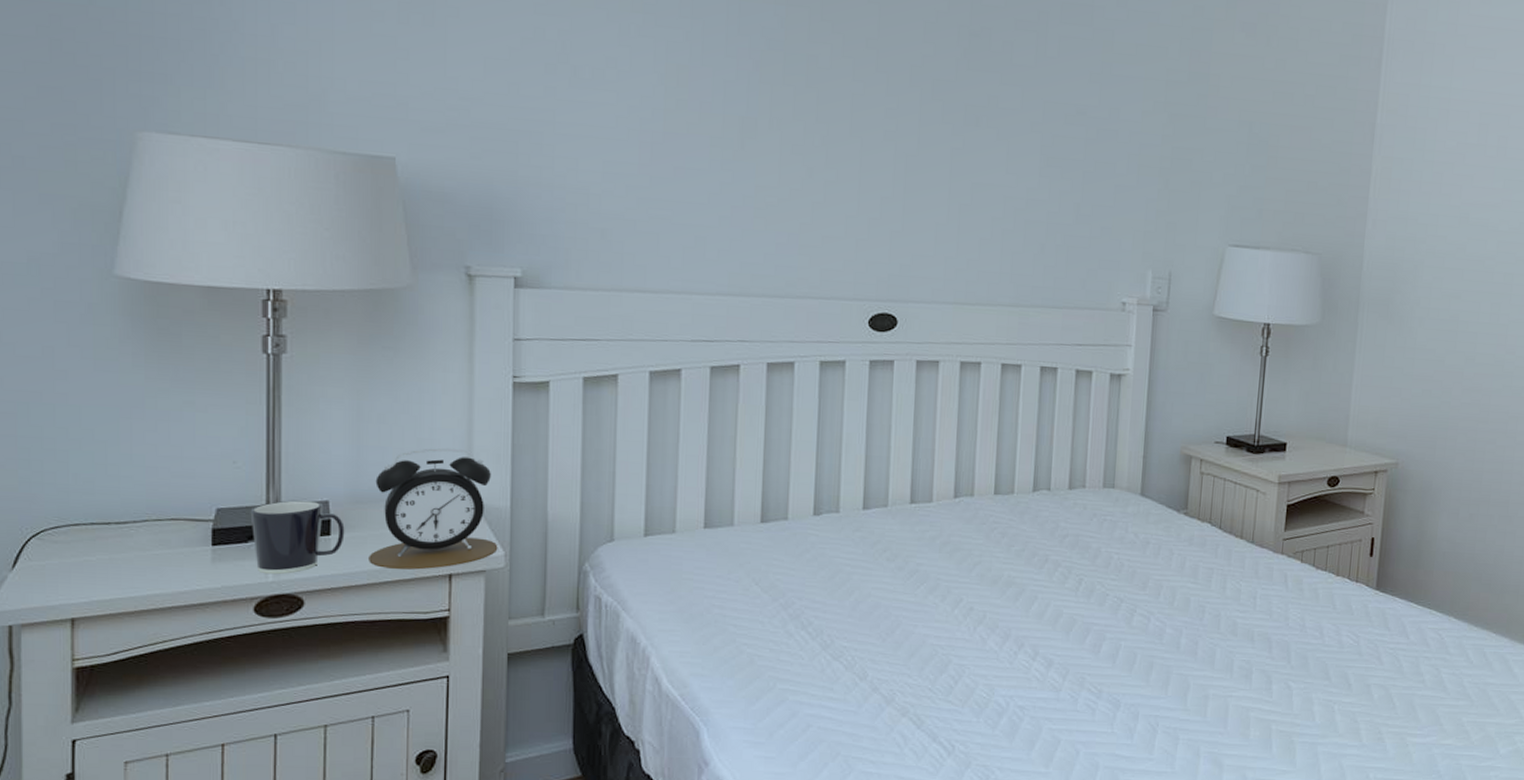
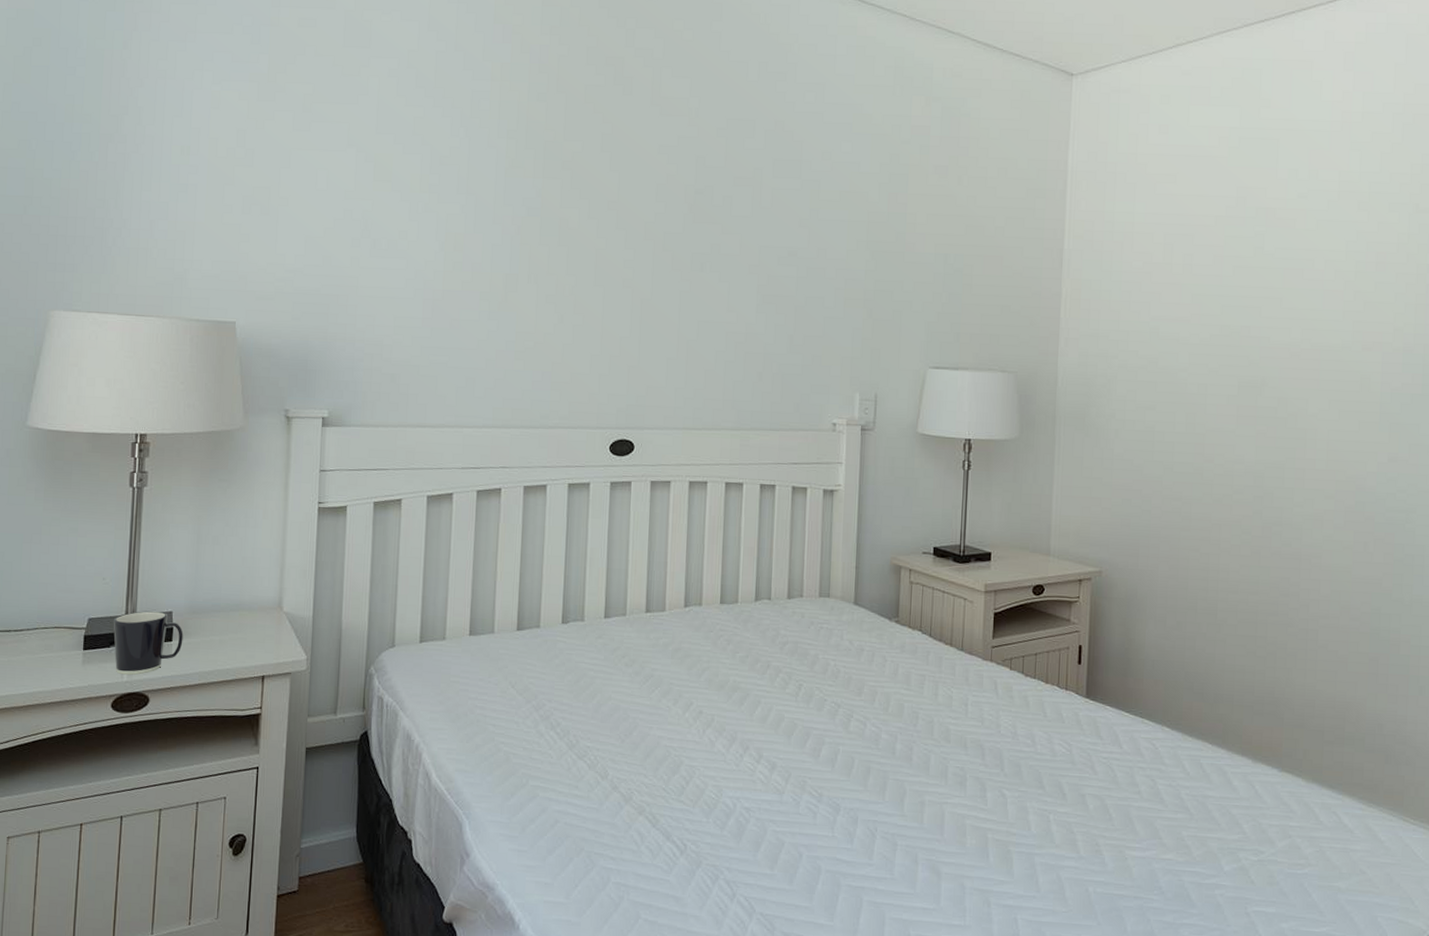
alarm clock: present [369,448,498,570] -> none [200,565,302,672]

